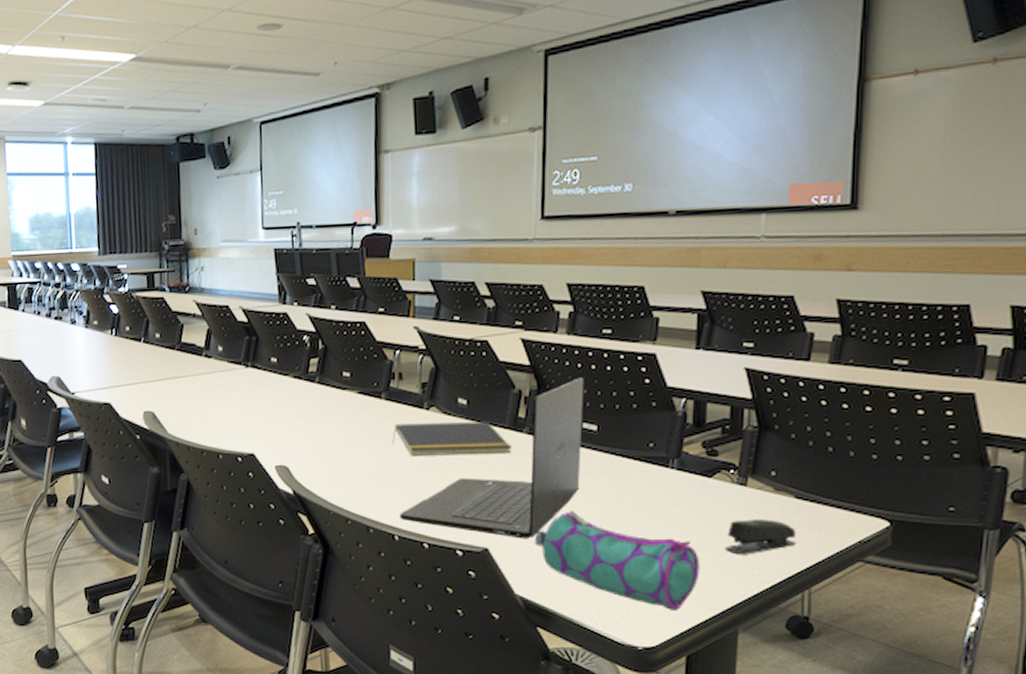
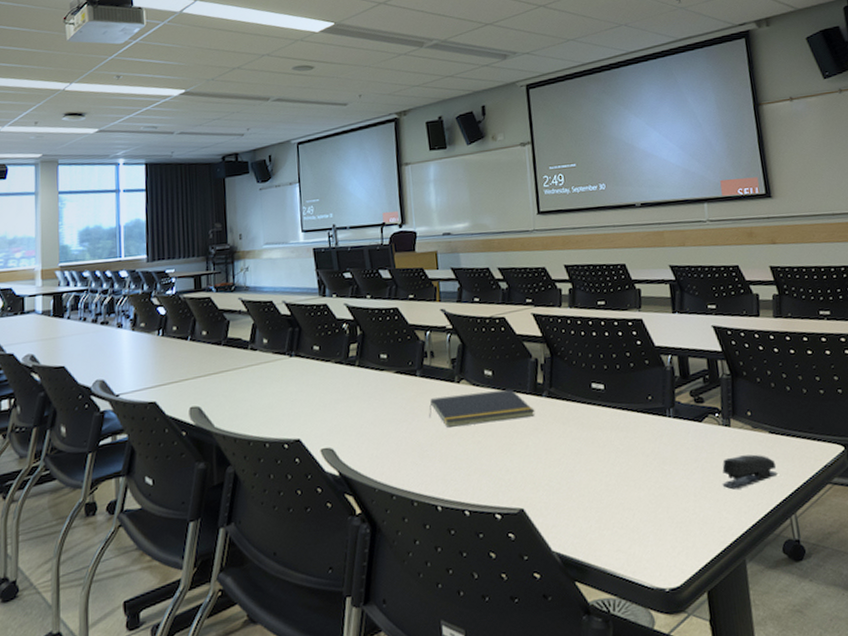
laptop: present [399,377,584,539] -> none [440,343,597,497]
pencil case: present [534,509,700,610] -> none [563,463,706,549]

